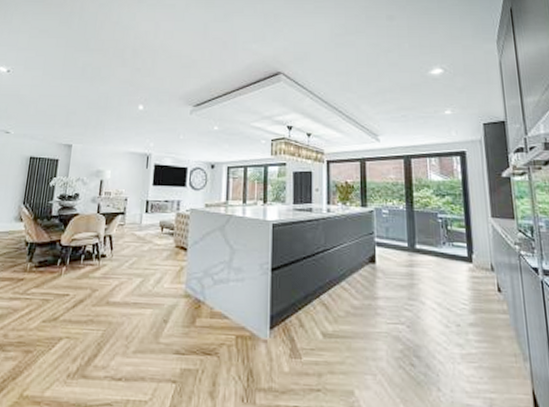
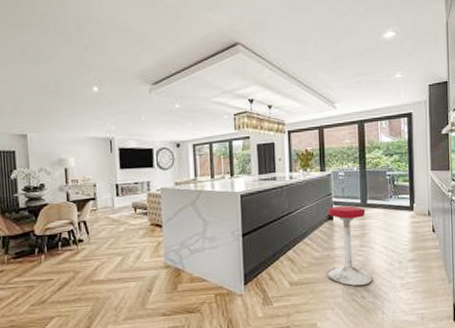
stool: none [366,247,425,350] -> present [326,205,373,286]

